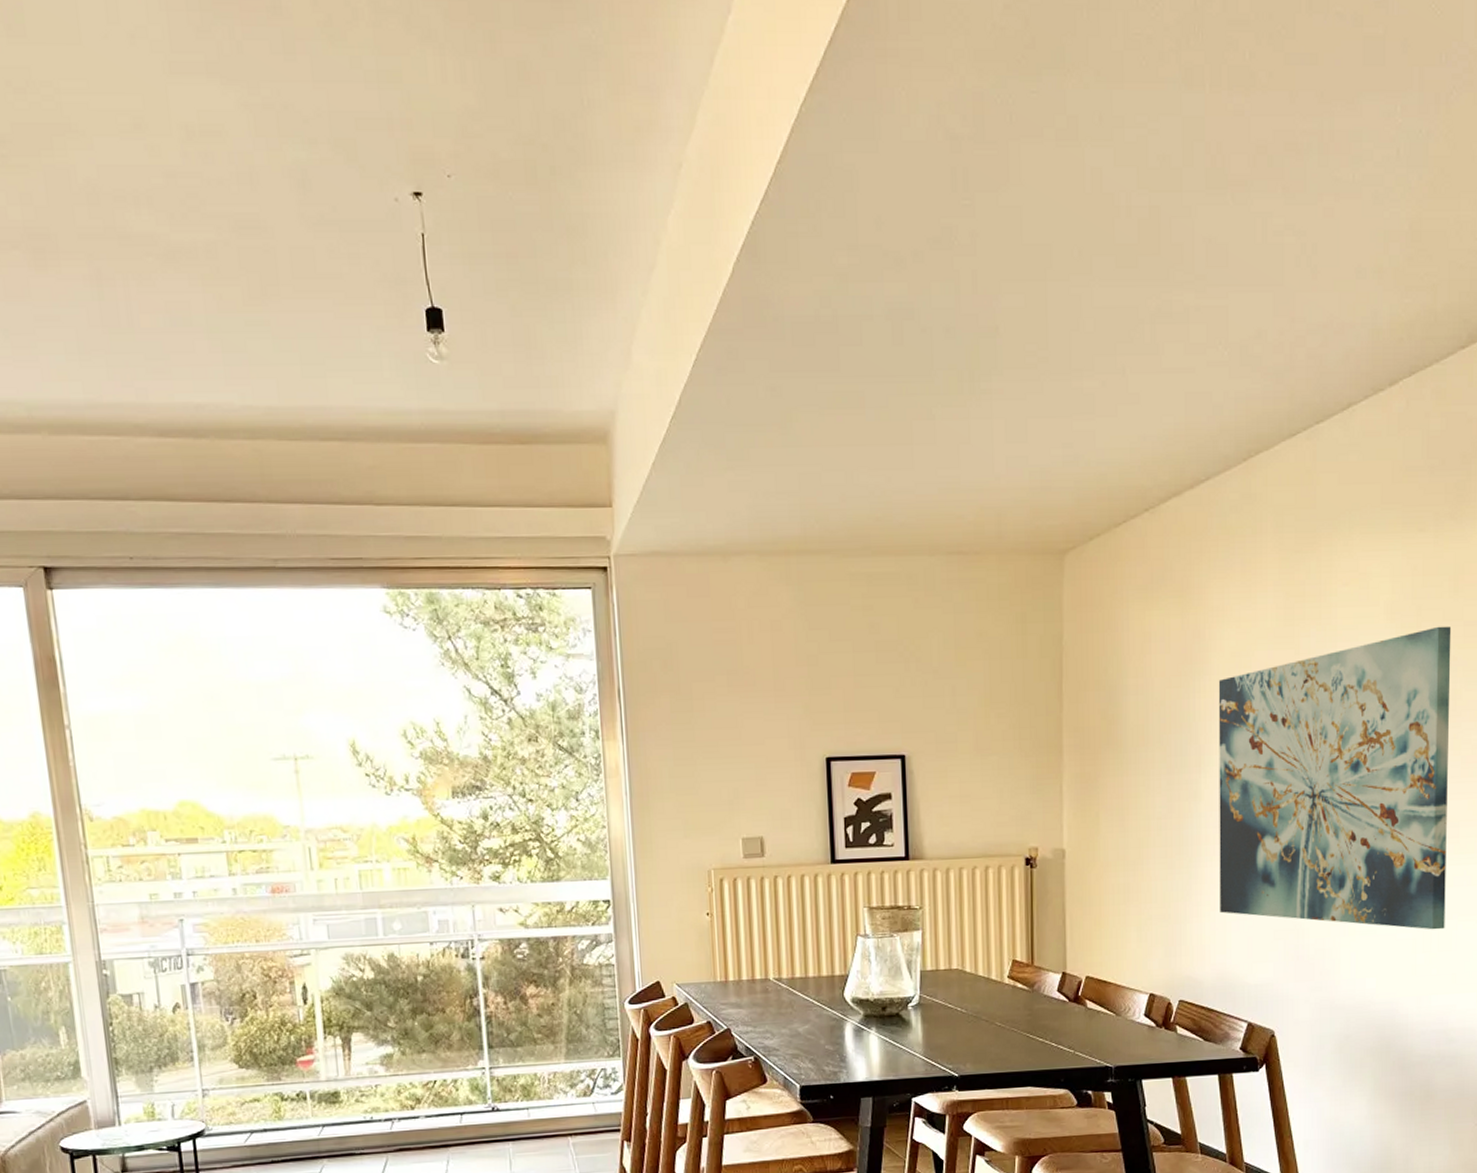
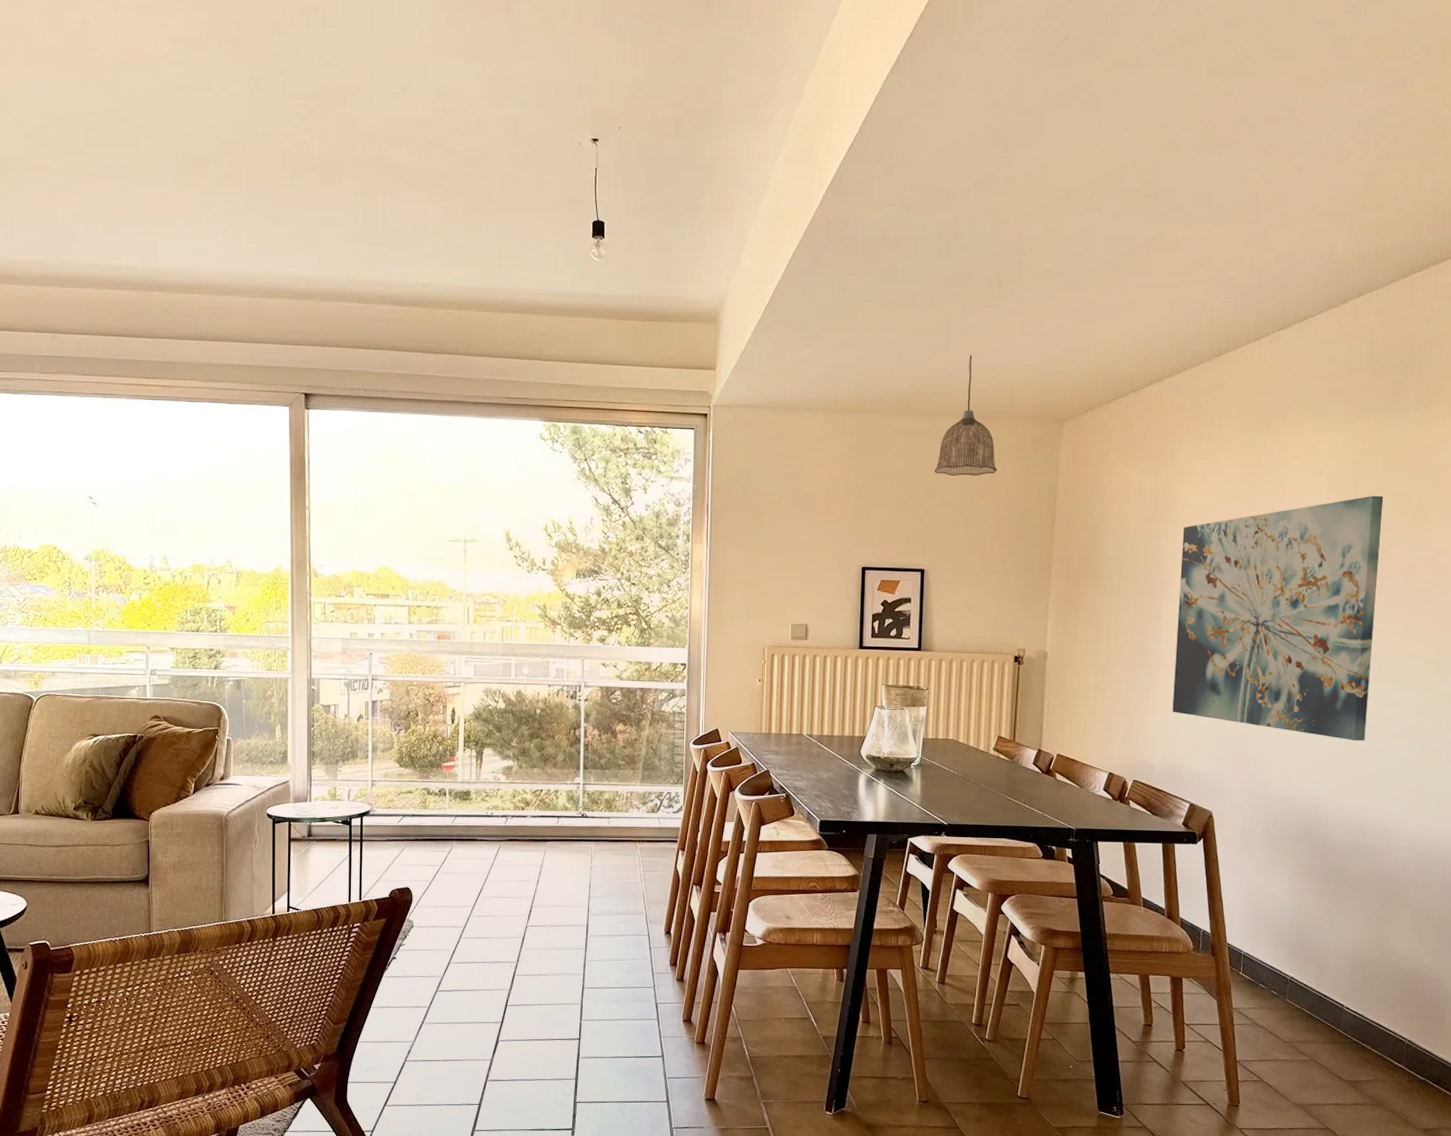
pendant lamp: none [907,471,987,631] -> present [934,354,998,476]

